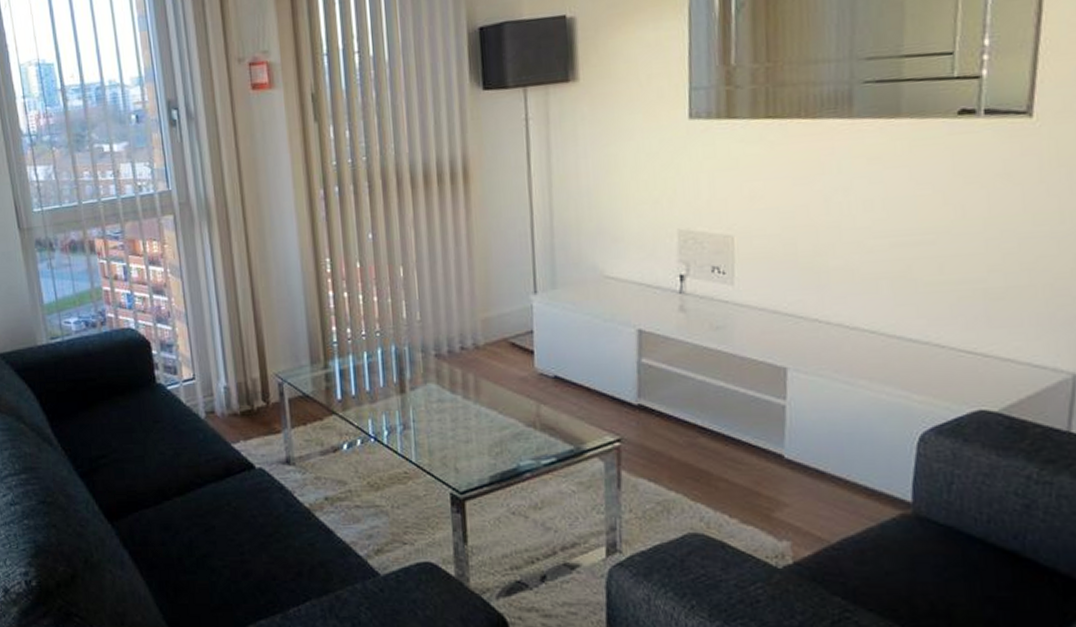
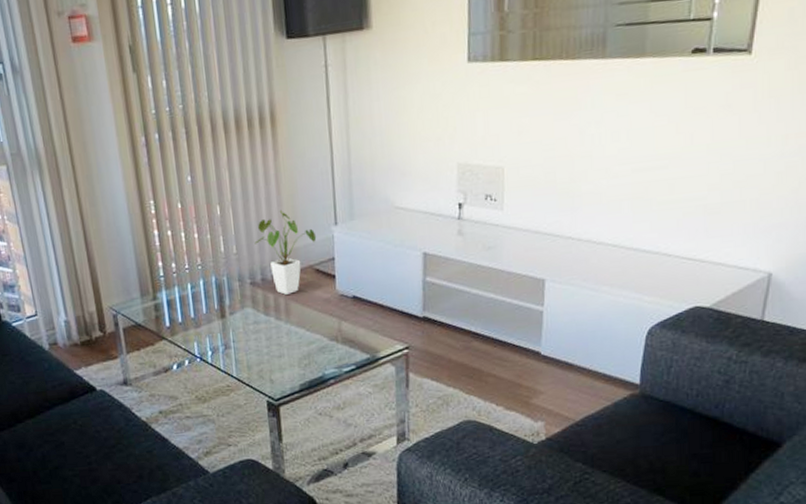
house plant: none [441,274,513,370] -> present [254,209,317,295]

